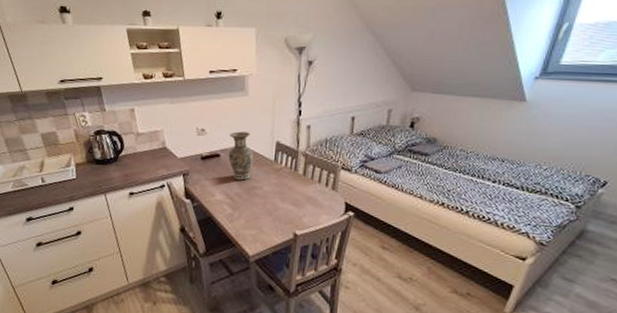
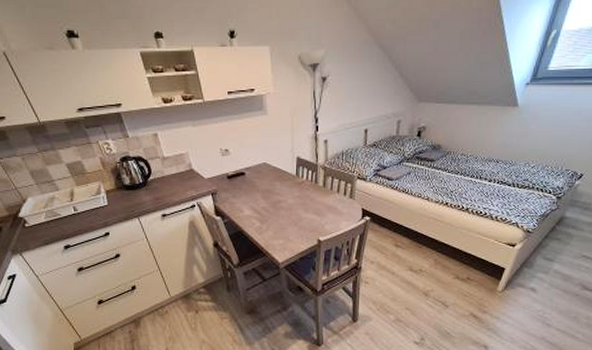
vase: present [228,131,254,181] -> none [253,150,277,196]

